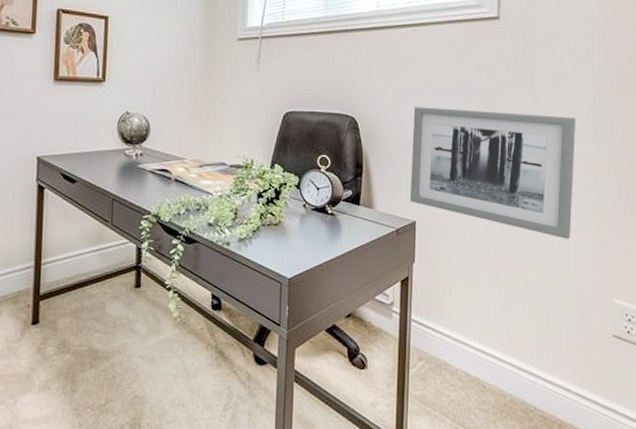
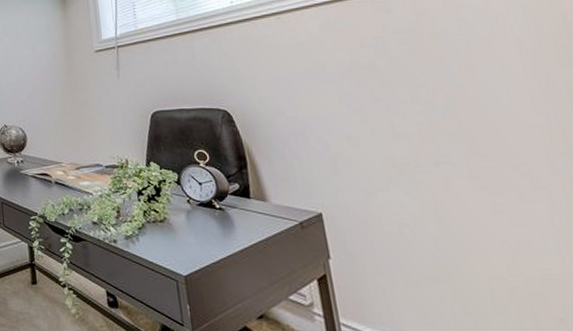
wall art: present [410,107,575,239] -> none [293,86,544,229]

